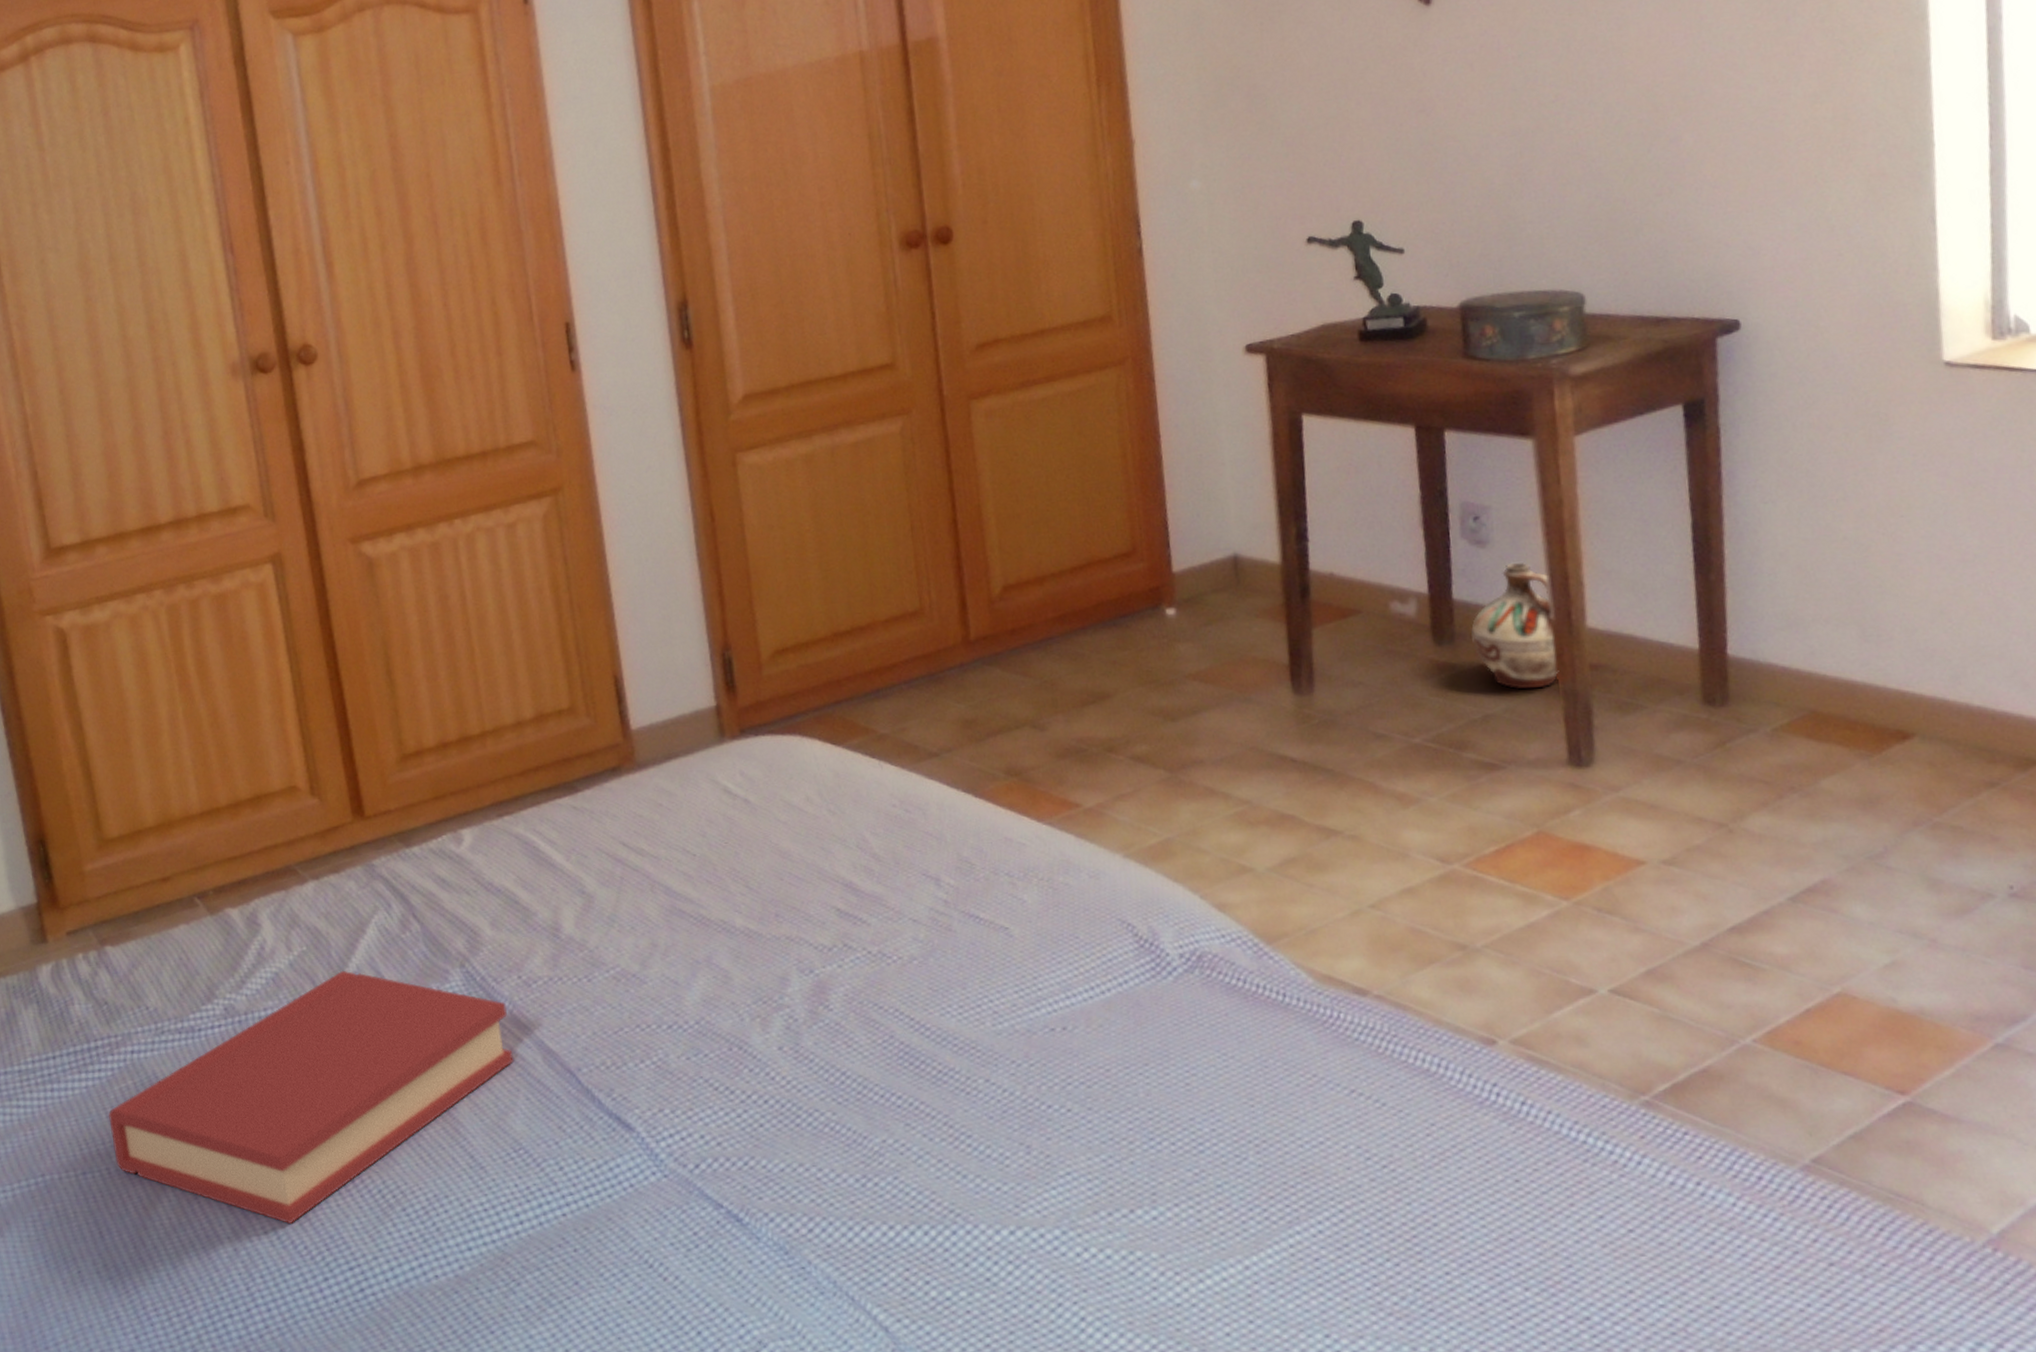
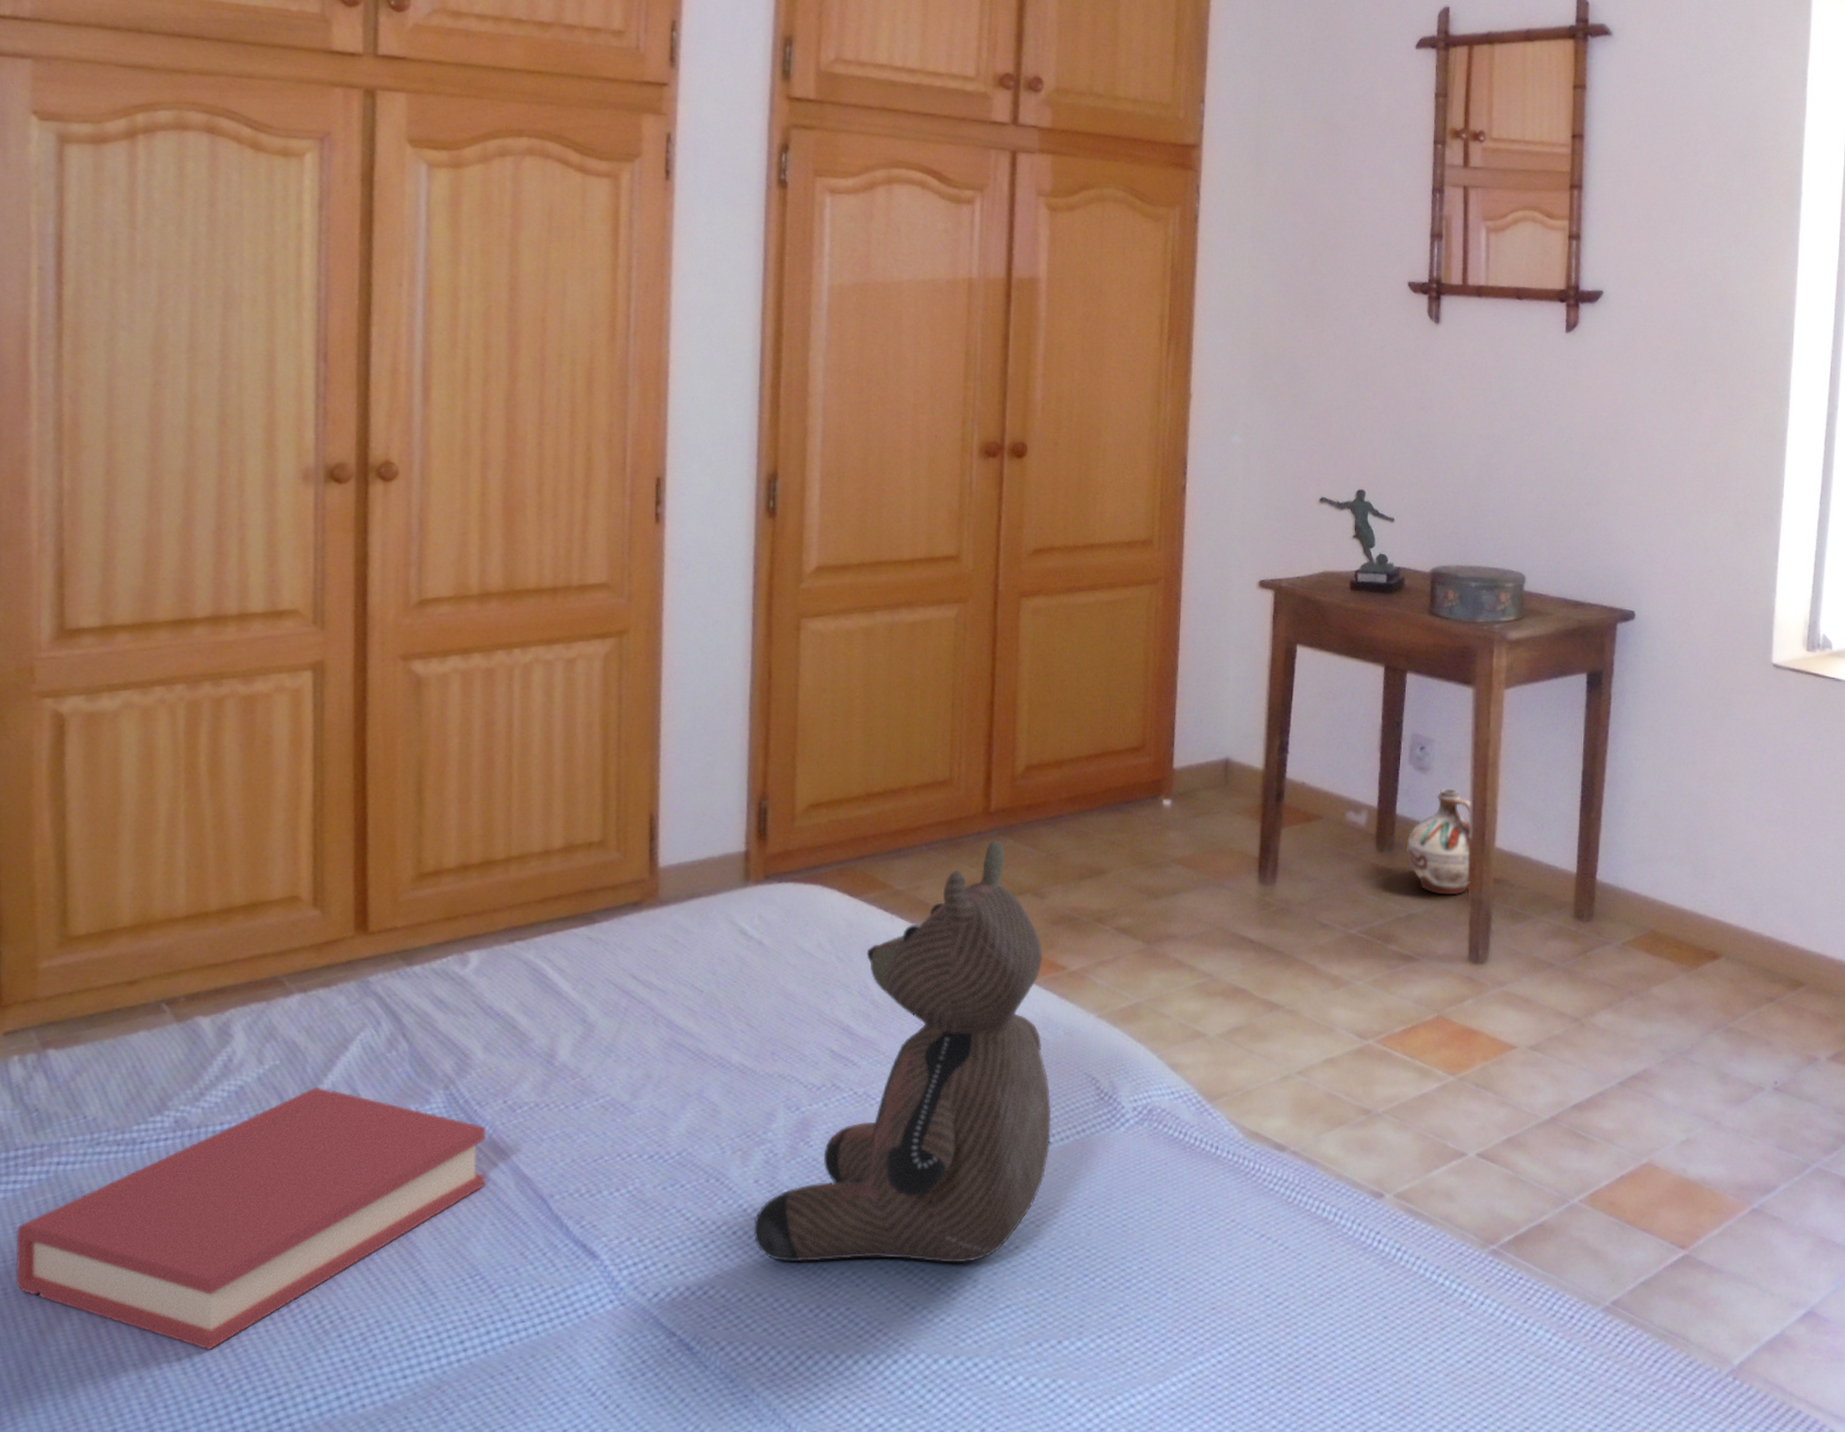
teddy bear: none [783,671,1091,1131] -> present [753,840,1052,1263]

